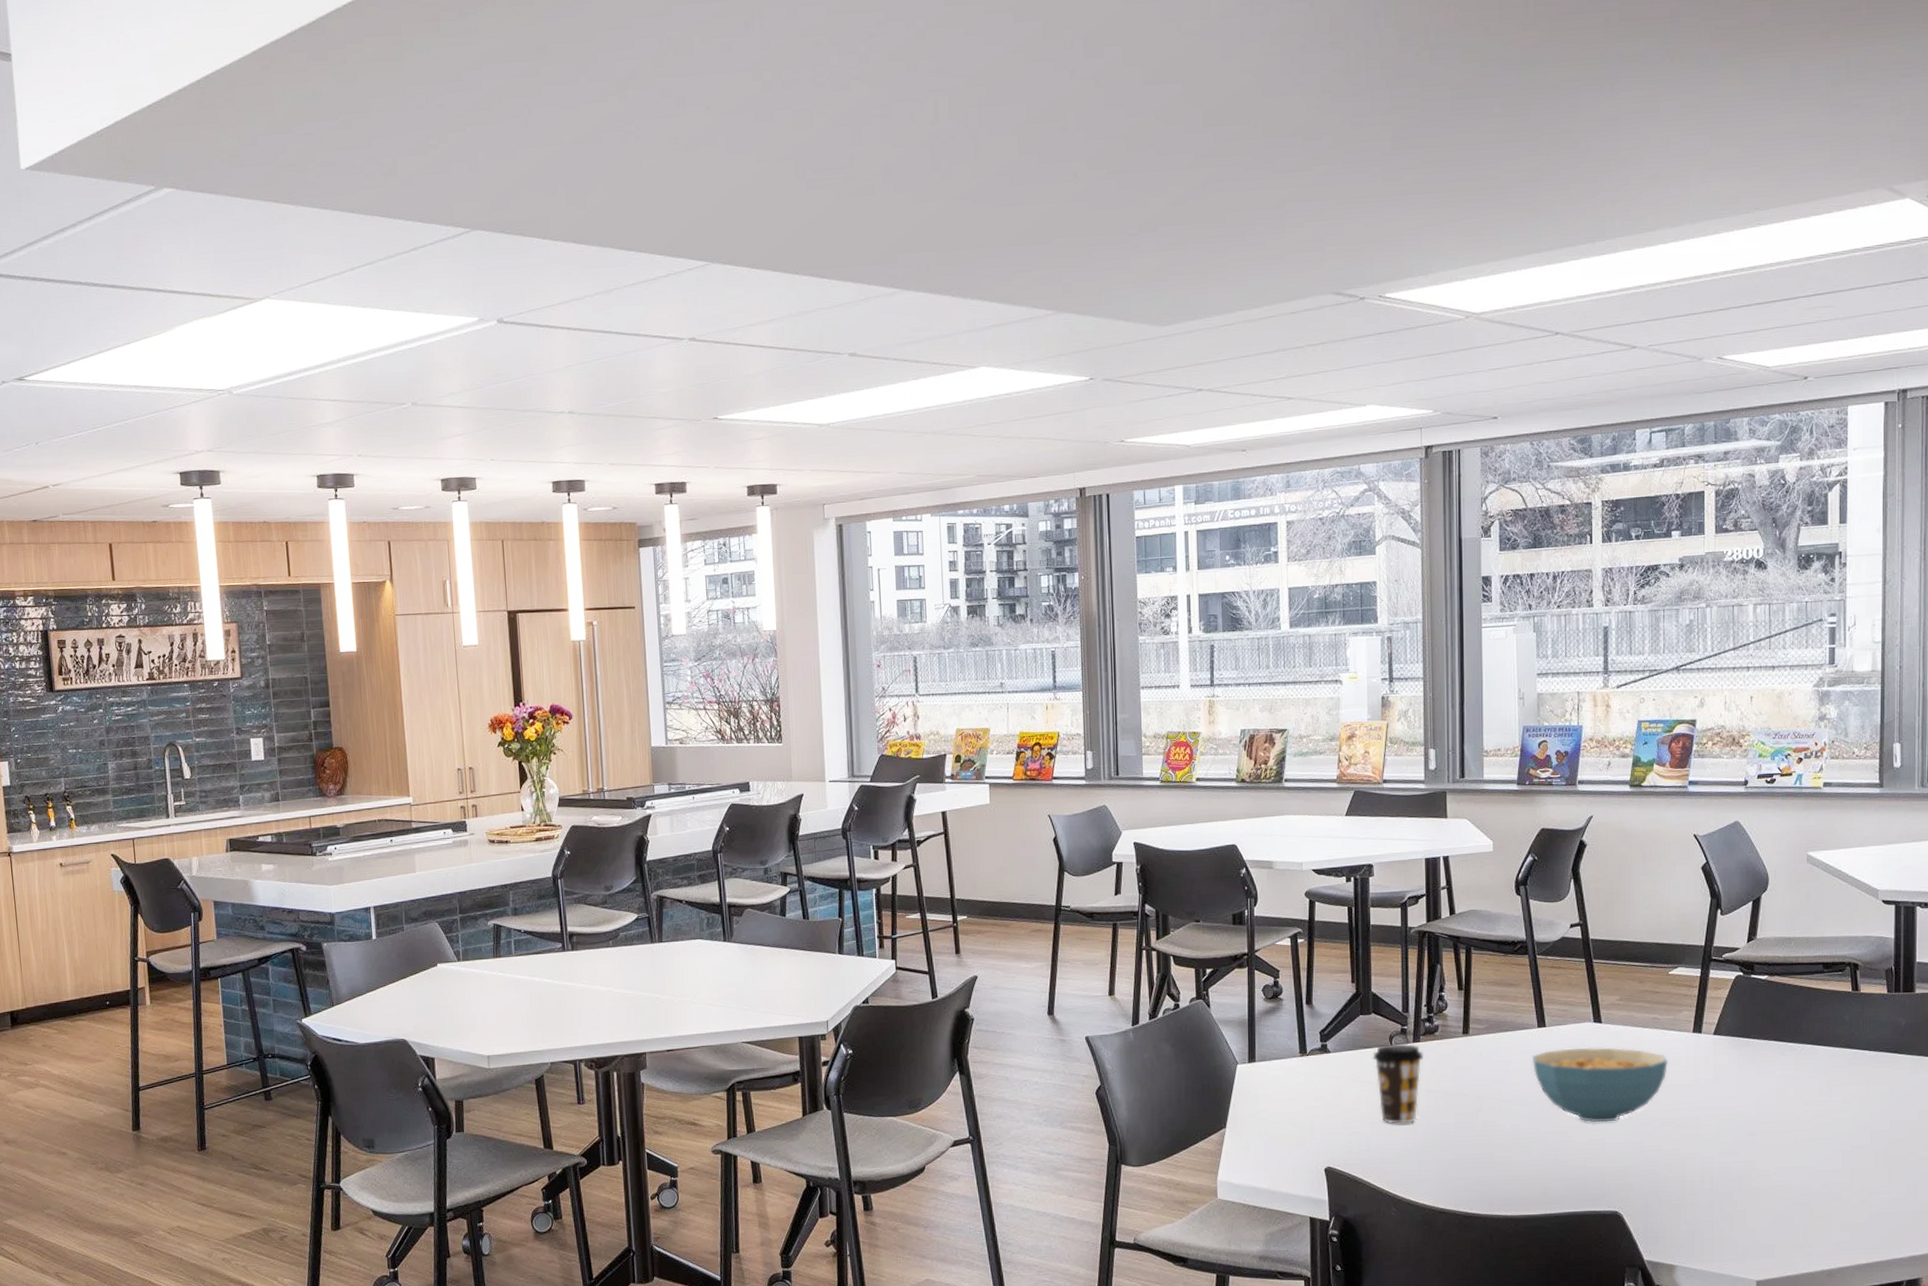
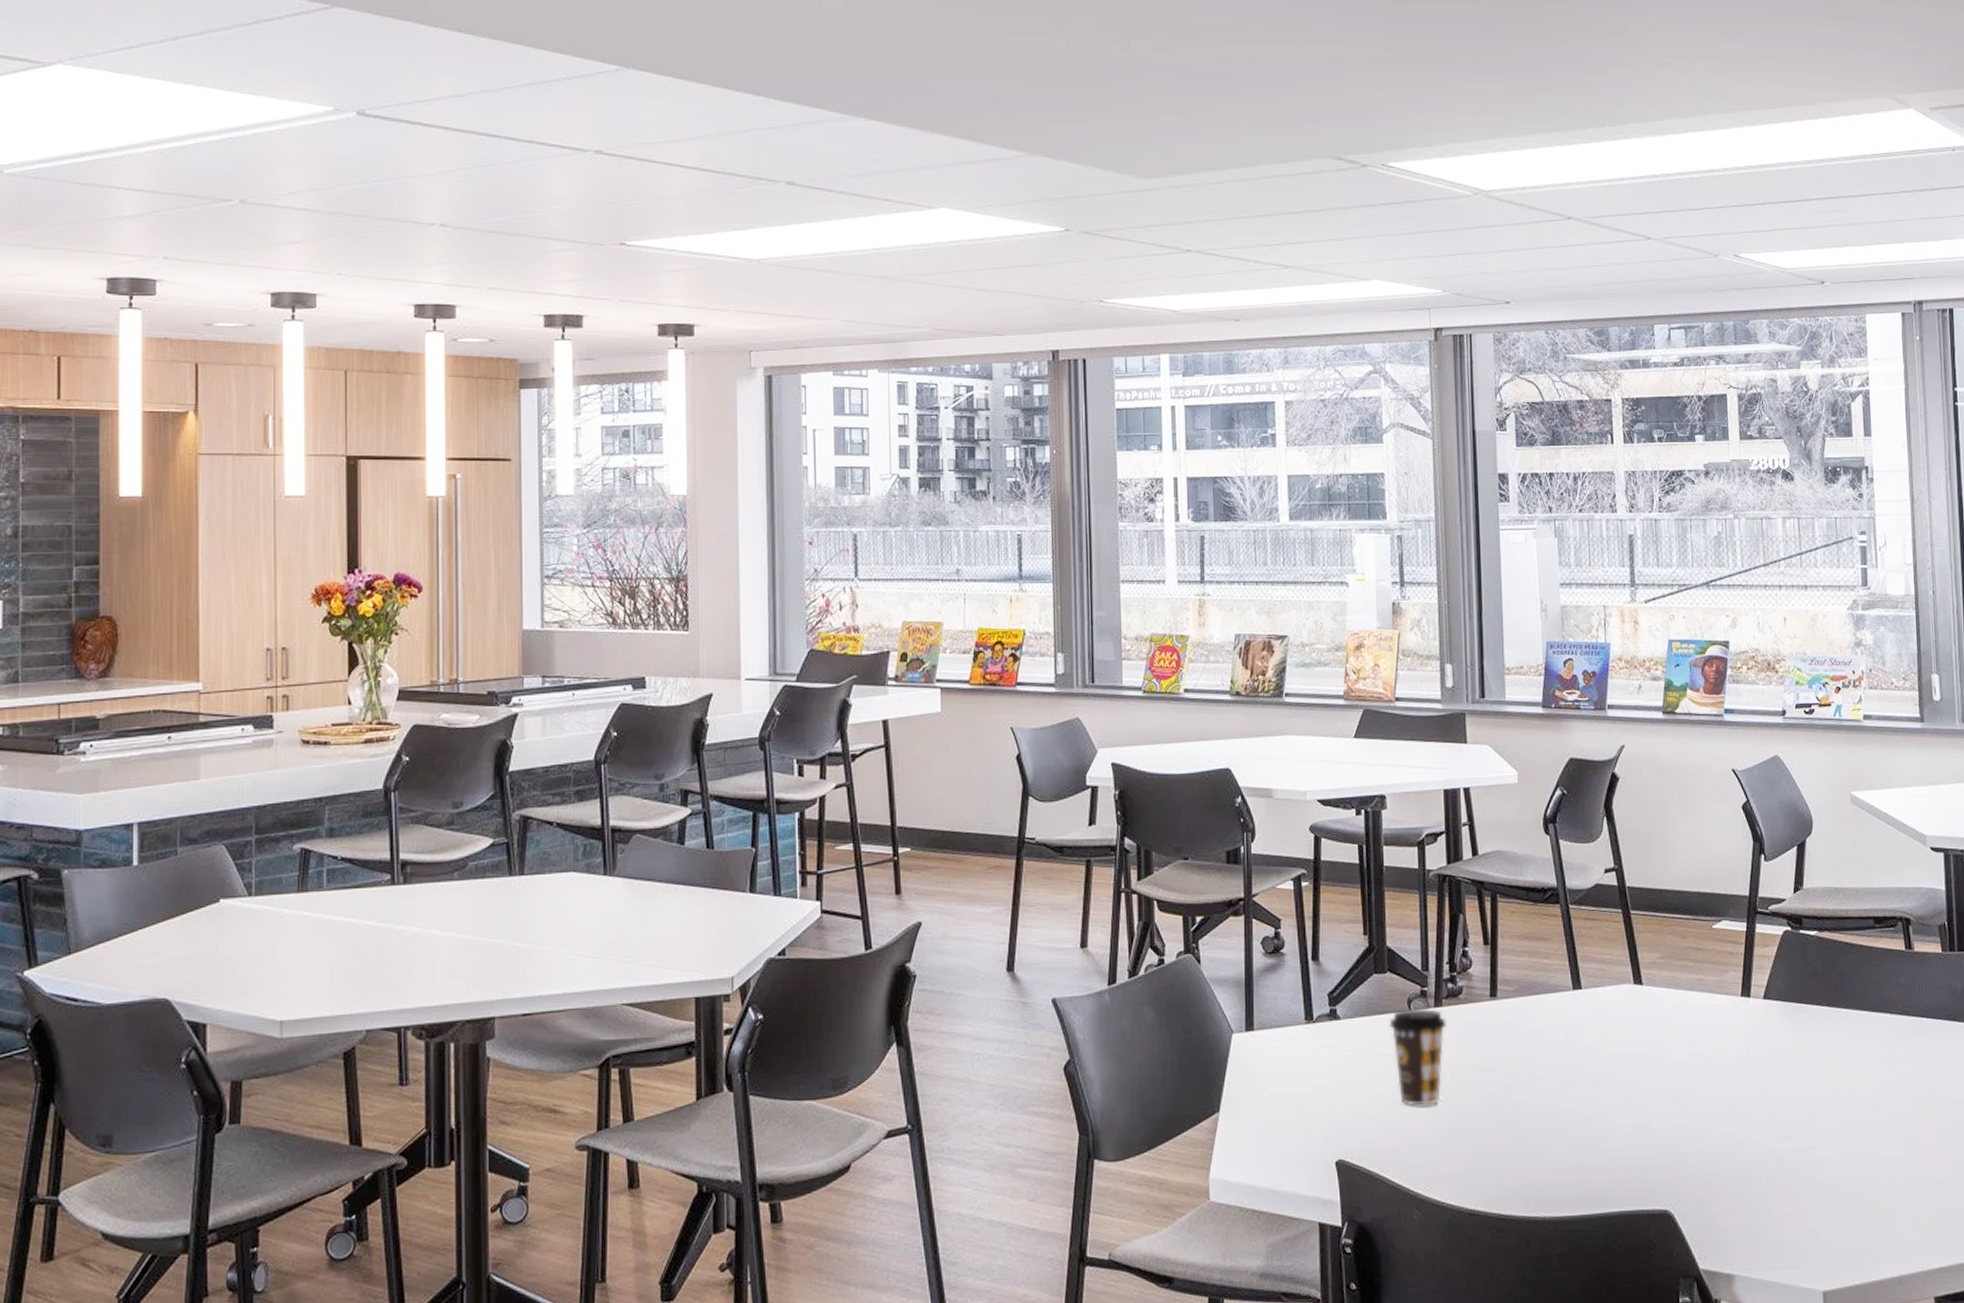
cereal bowl: present [1532,1047,1669,1123] -> none [1567,1013,1717,1104]

